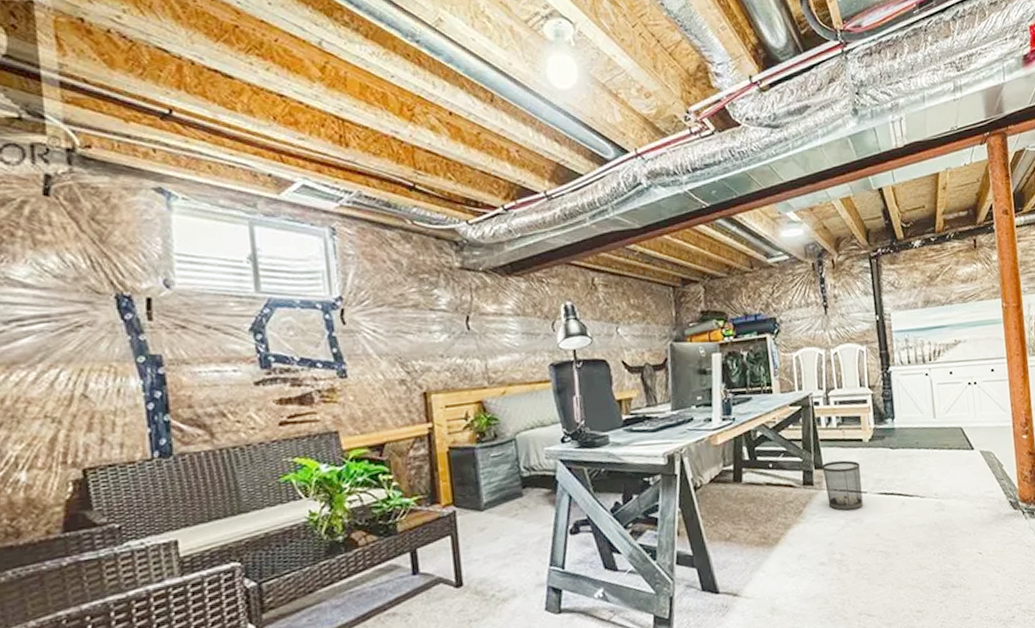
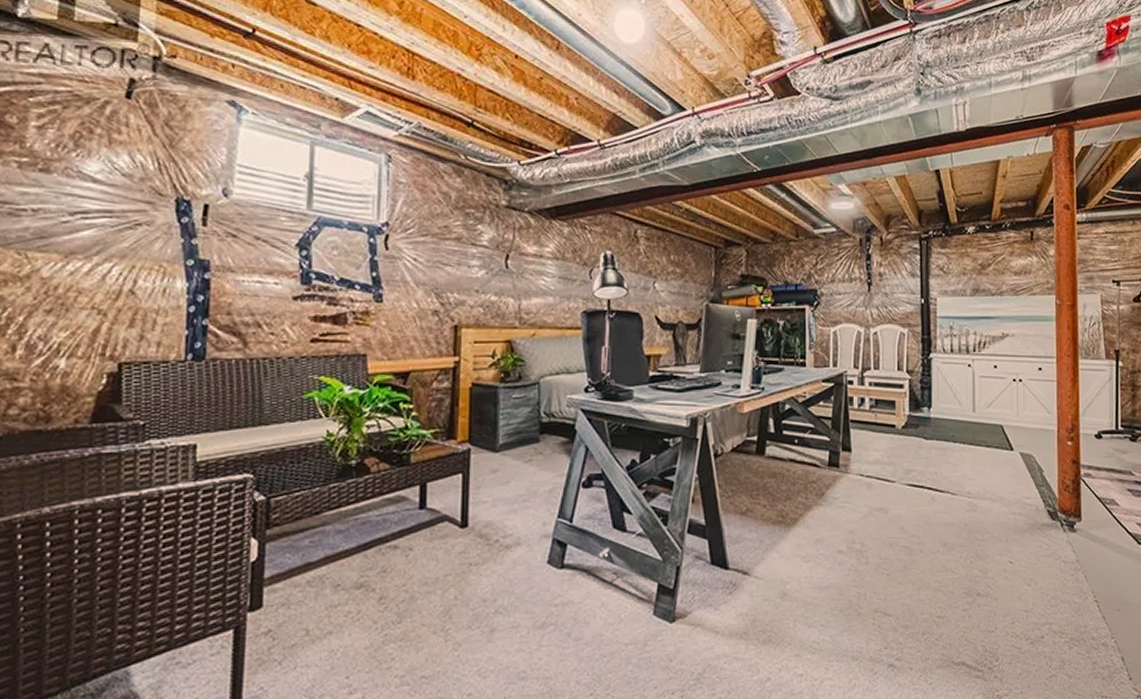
waste bin: present [822,460,863,511] -> none [850,445,891,498]

